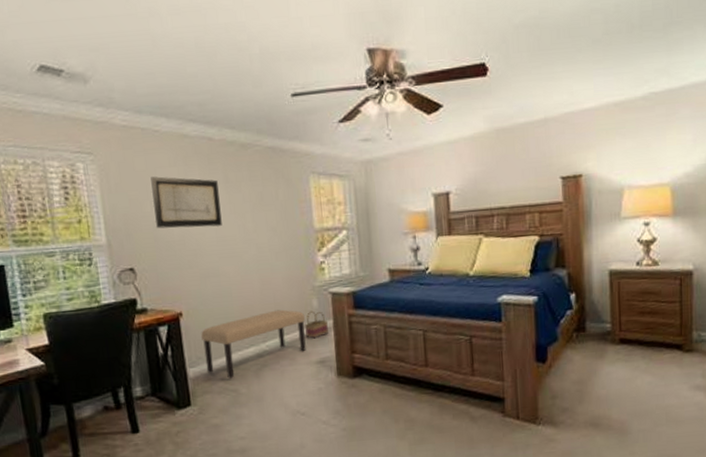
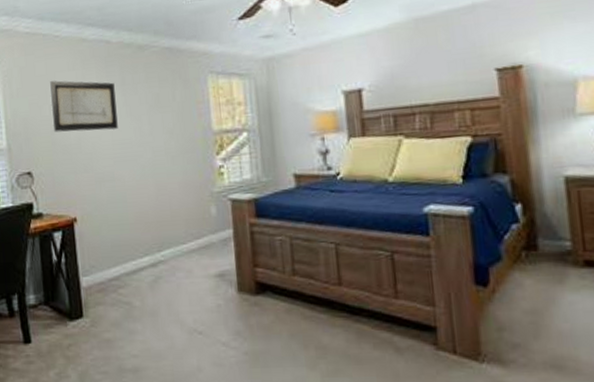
bench: present [201,309,306,379] -> none [95,217,204,290]
basket: present [305,310,329,339] -> none [203,218,228,250]

